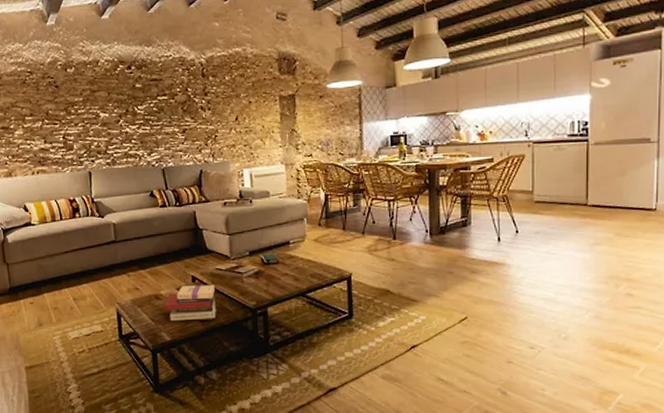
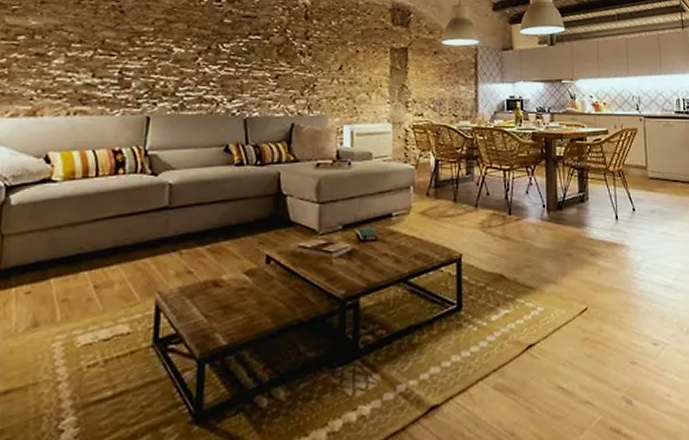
books: present [164,284,217,322] -> none [224,267,296,318]

